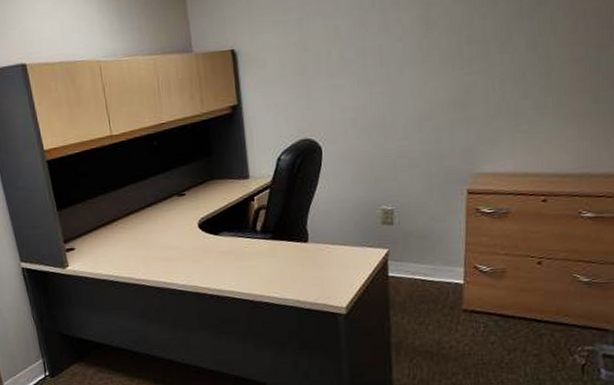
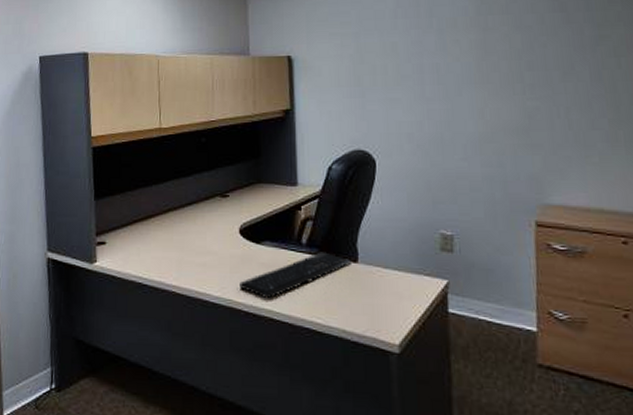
keyboard: none [202,236,302,282] -> present [239,252,351,299]

